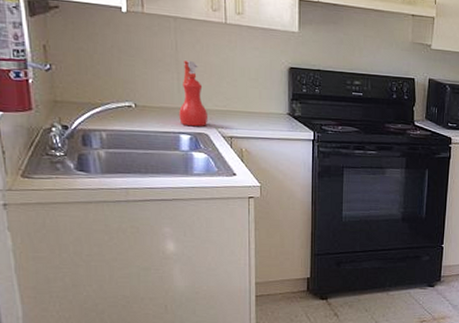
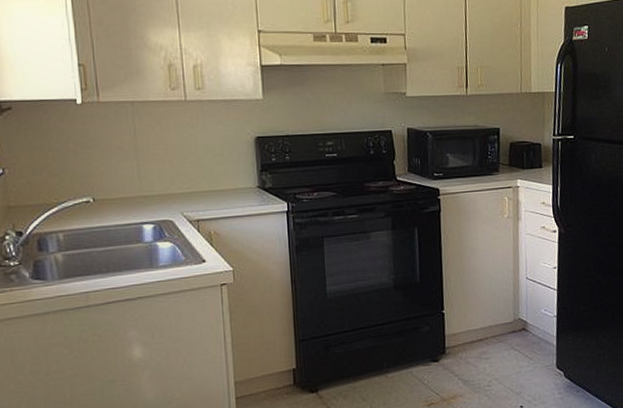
spray bottle: present [179,59,209,127] -> none [140,144,173,215]

